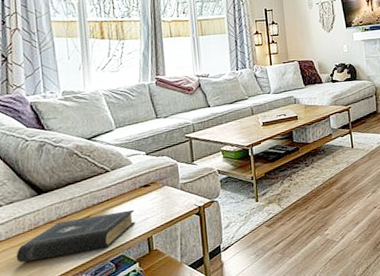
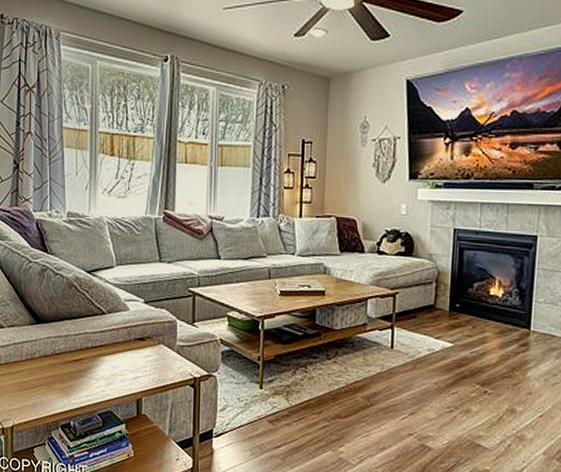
book: present [16,209,136,263] -> none [12,358,127,398]

